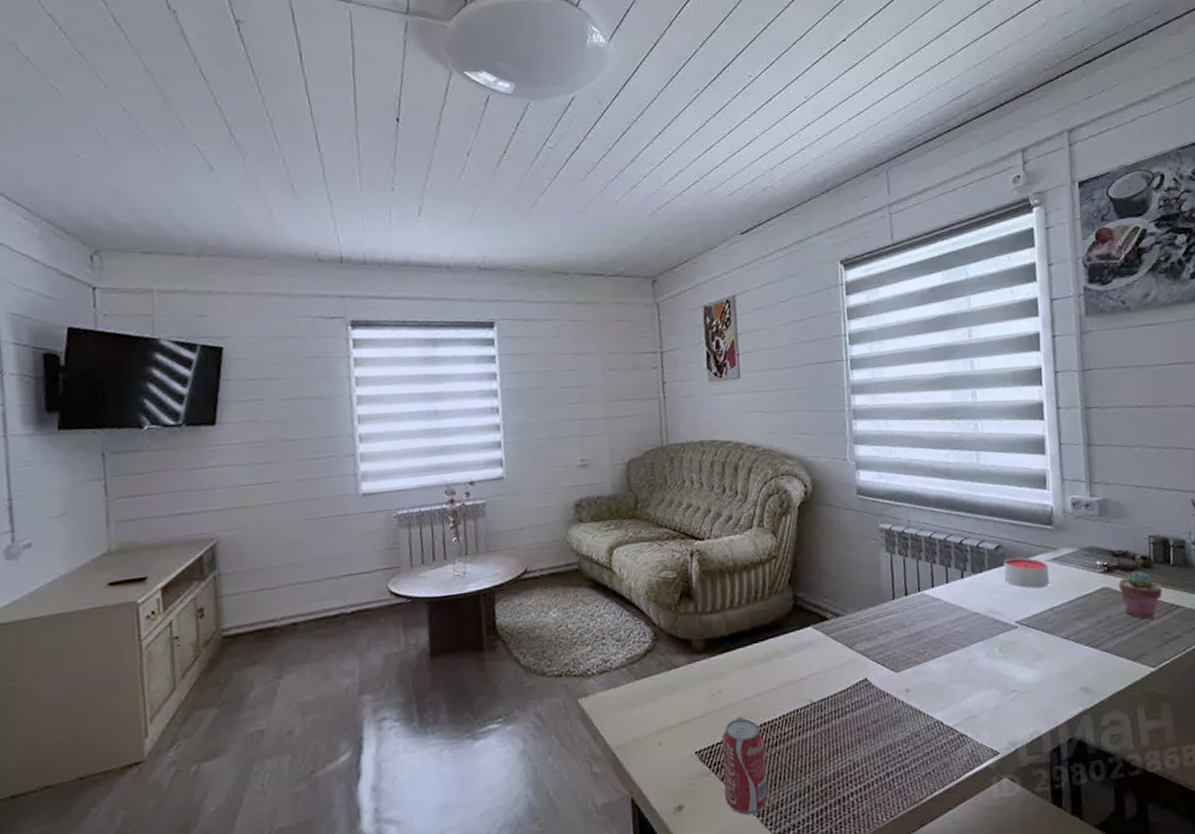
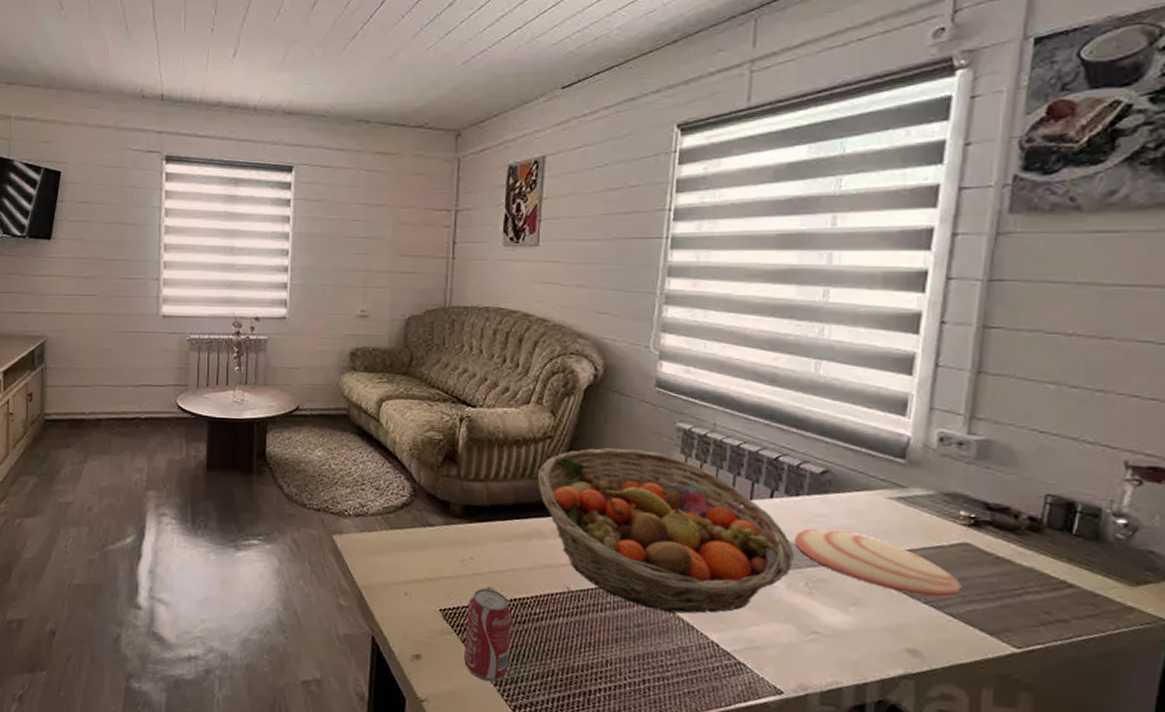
fruit basket: none [768,554,988,703] -> present [537,448,795,614]
plate: none [986,596,1109,640] -> present [795,529,962,597]
candle: present [1003,557,1050,588] -> none [828,486,890,528]
potted succulent: present [1118,570,1163,619] -> none [986,532,1052,591]

